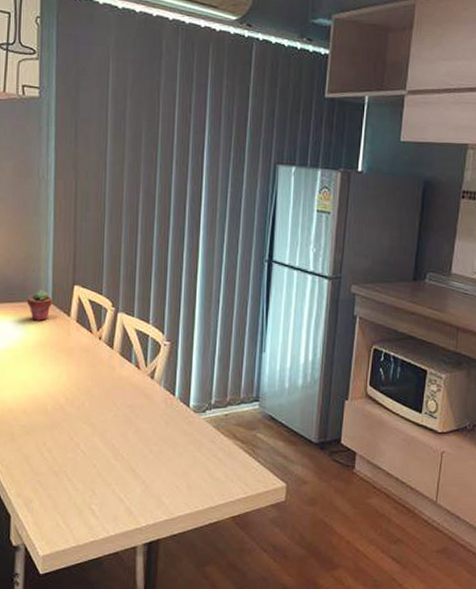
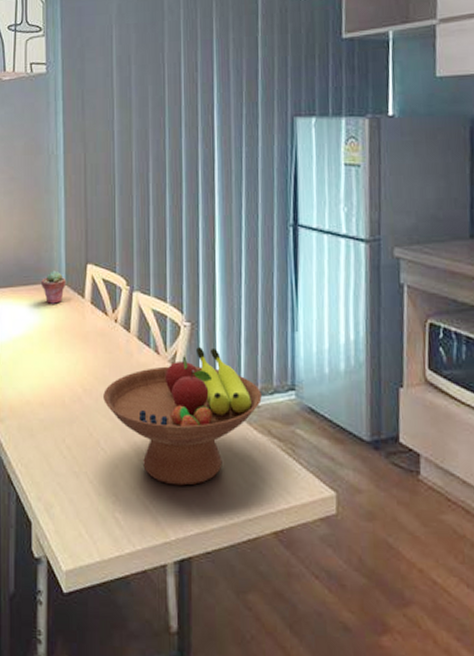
fruit bowl: none [85,364,230,481] -> present [103,347,262,486]

